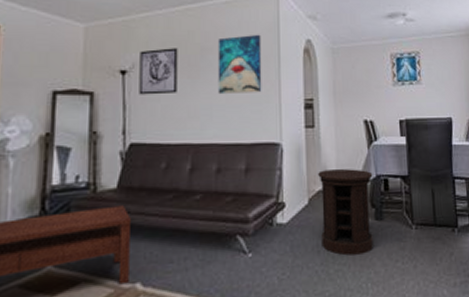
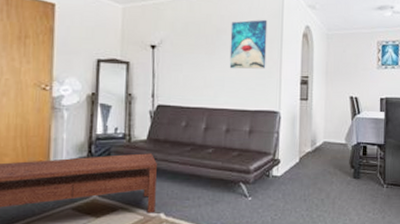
wall art: present [139,48,178,95] -> none [165,28,198,67]
side table: present [318,169,373,256] -> none [308,136,354,205]

